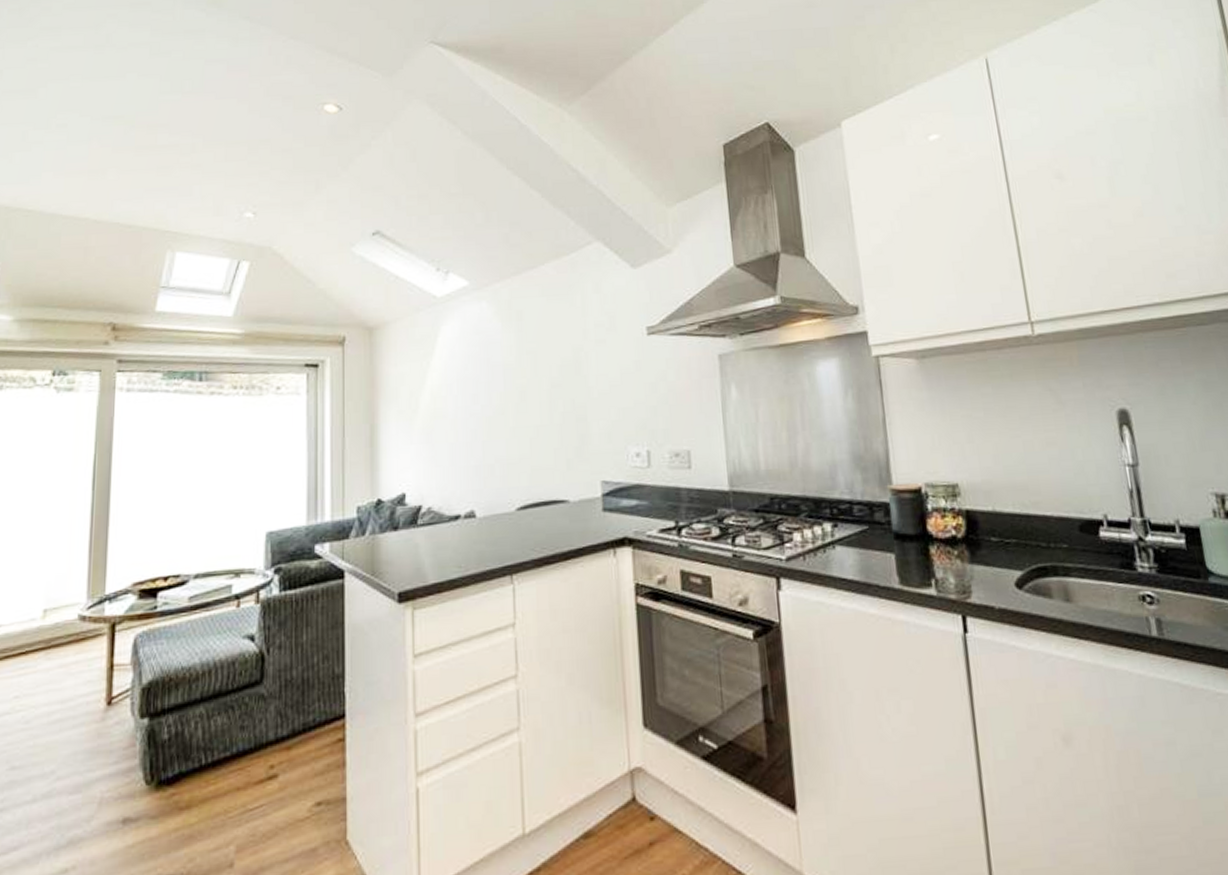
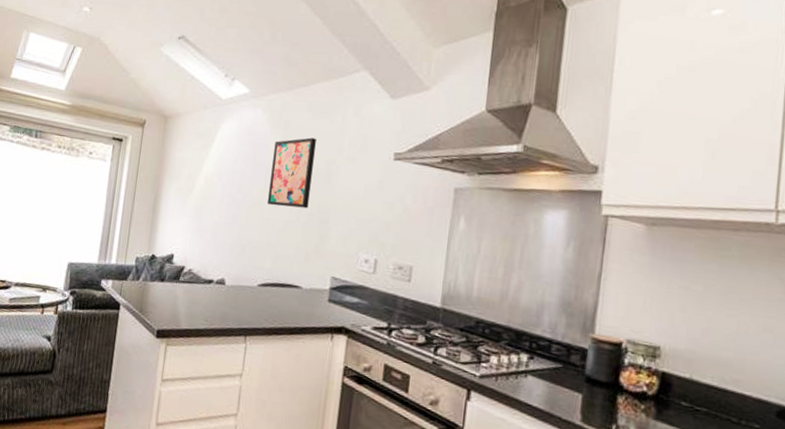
wall art: none [509,325,560,412] -> present [267,137,316,209]

